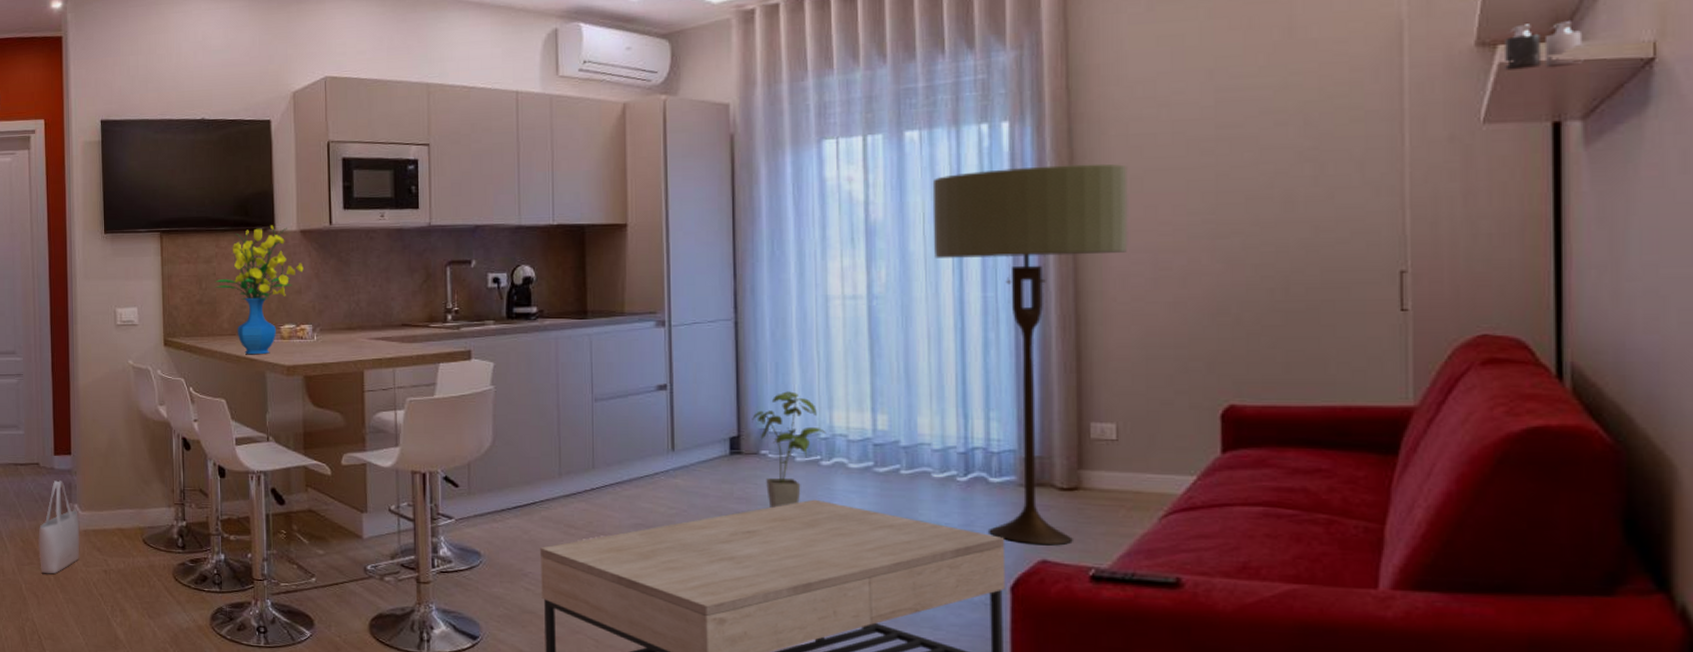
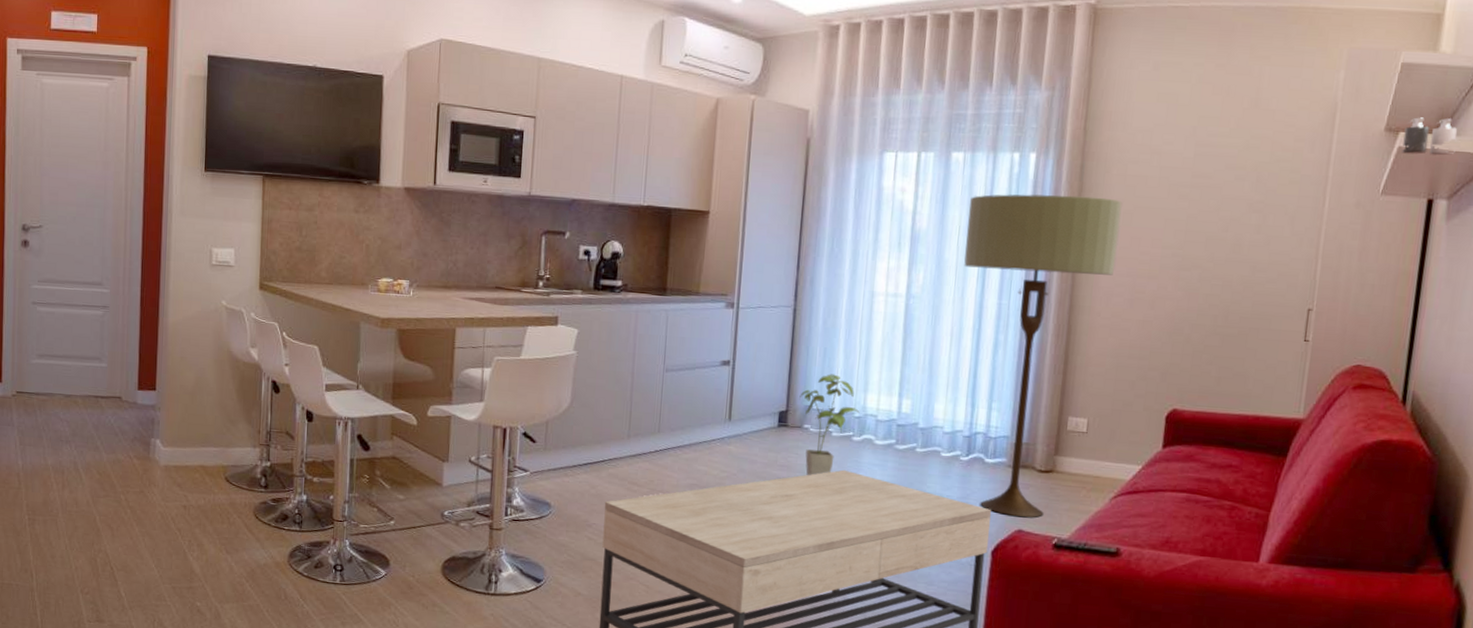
shopping bag: present [38,480,80,574] -> none [116,415,161,508]
bouquet: present [215,225,304,355] -> none [315,179,405,306]

